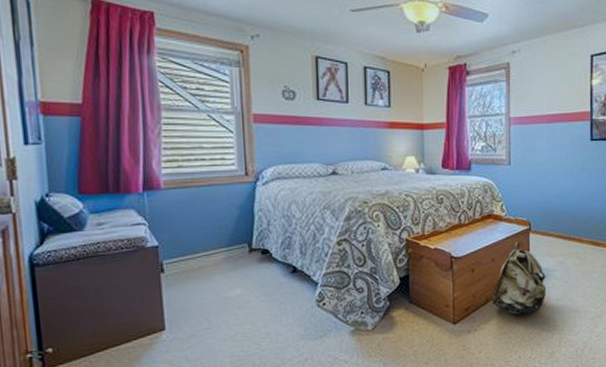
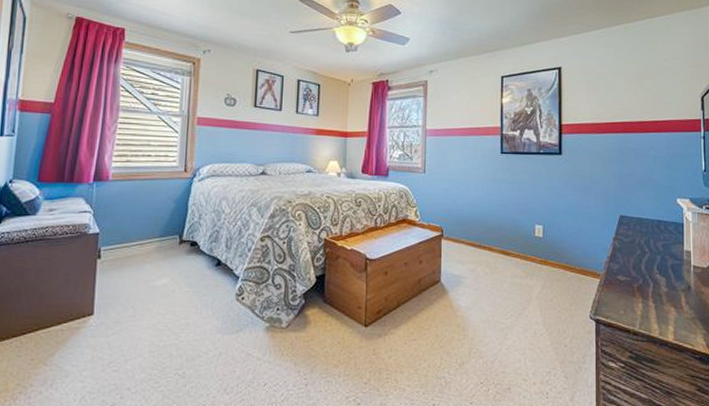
backpack: present [492,242,547,314] -> none [403,247,458,320]

